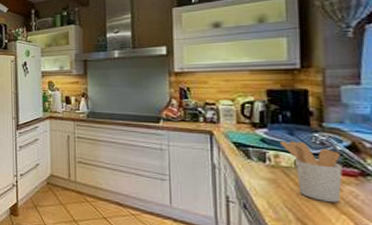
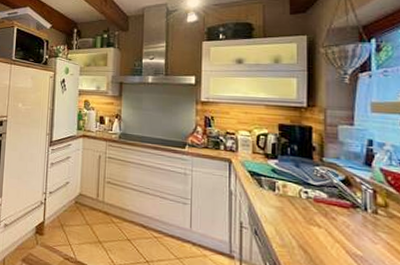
utensil holder: present [279,141,342,202] -> none [287,172,337,231]

